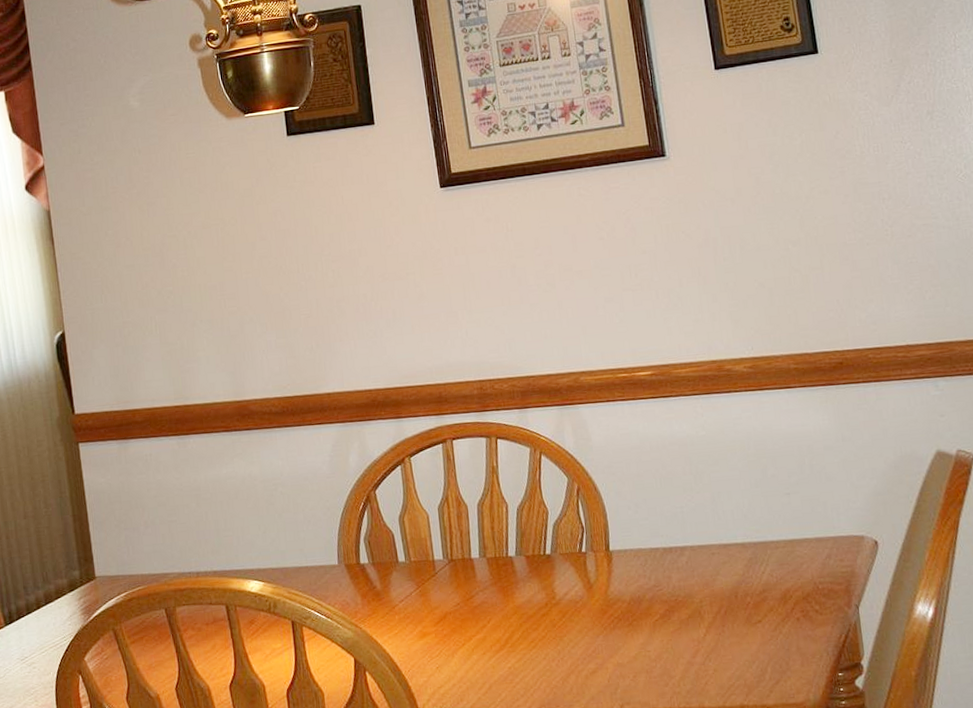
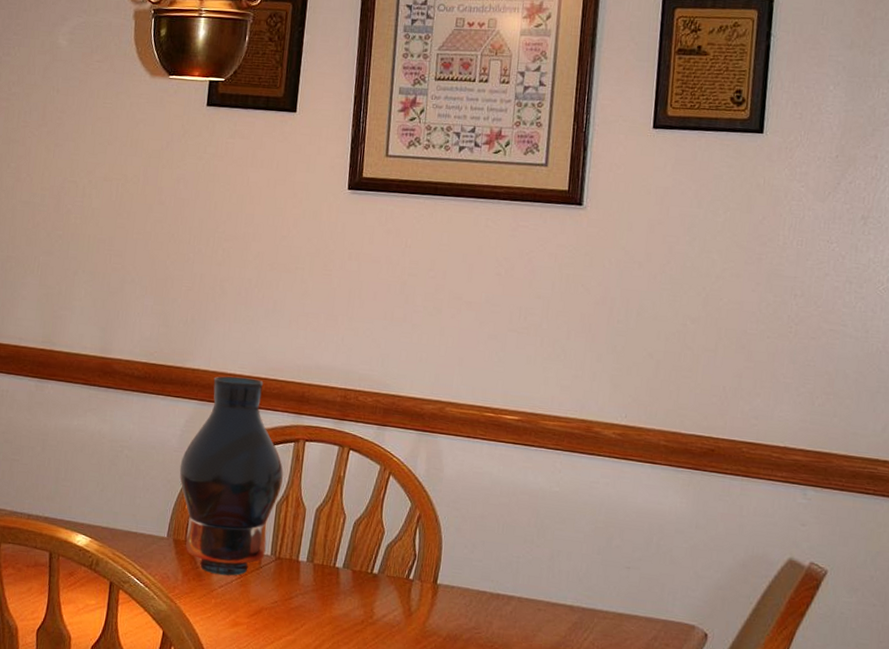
vase: none [335,389,440,590] -> present [179,376,284,576]

